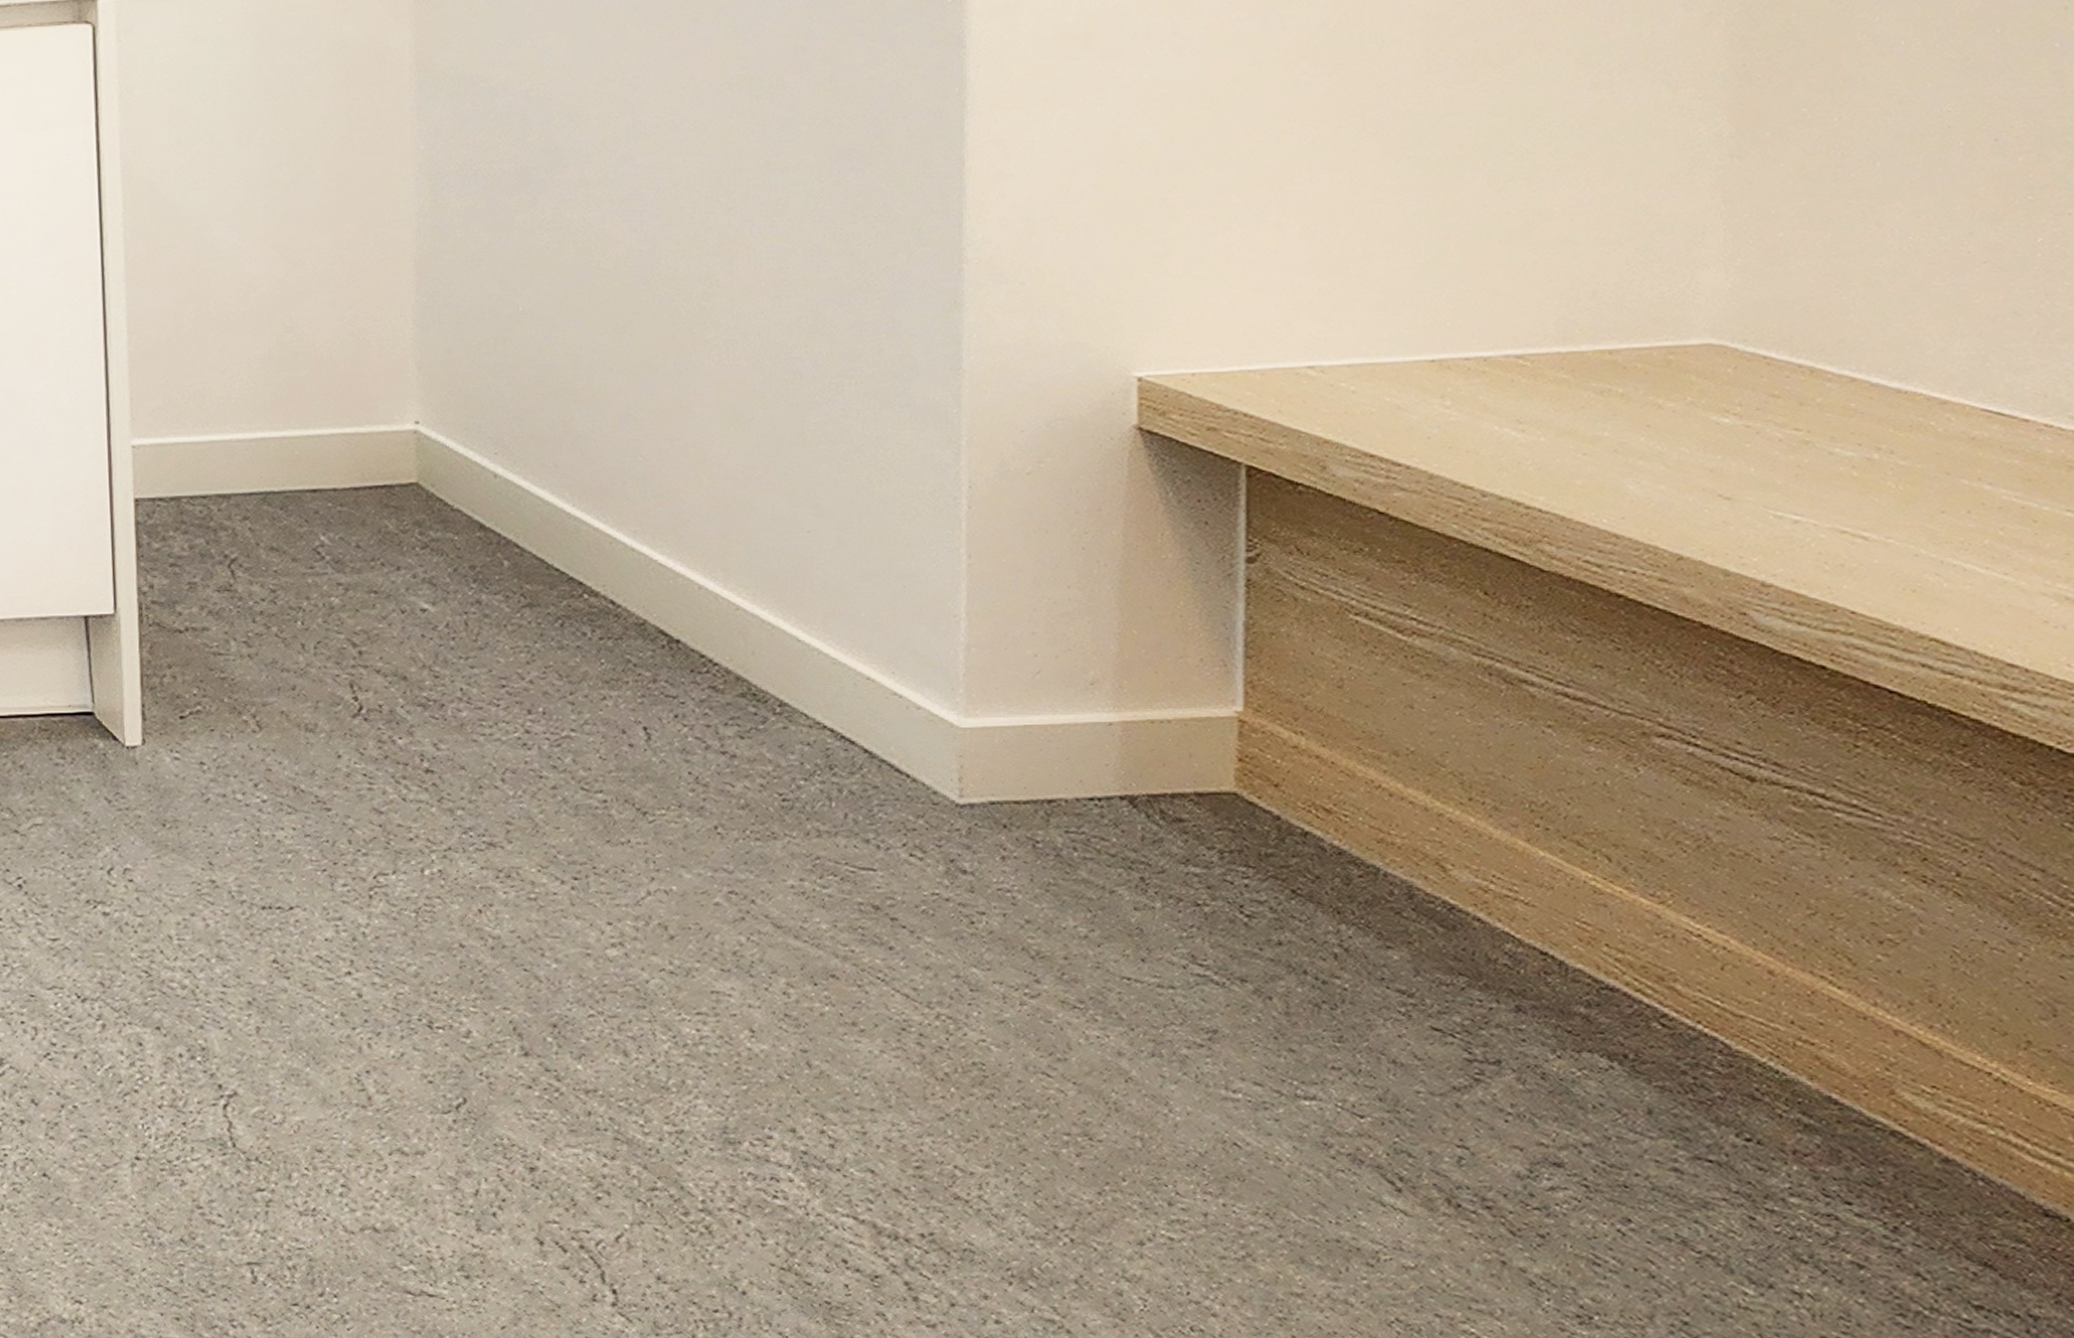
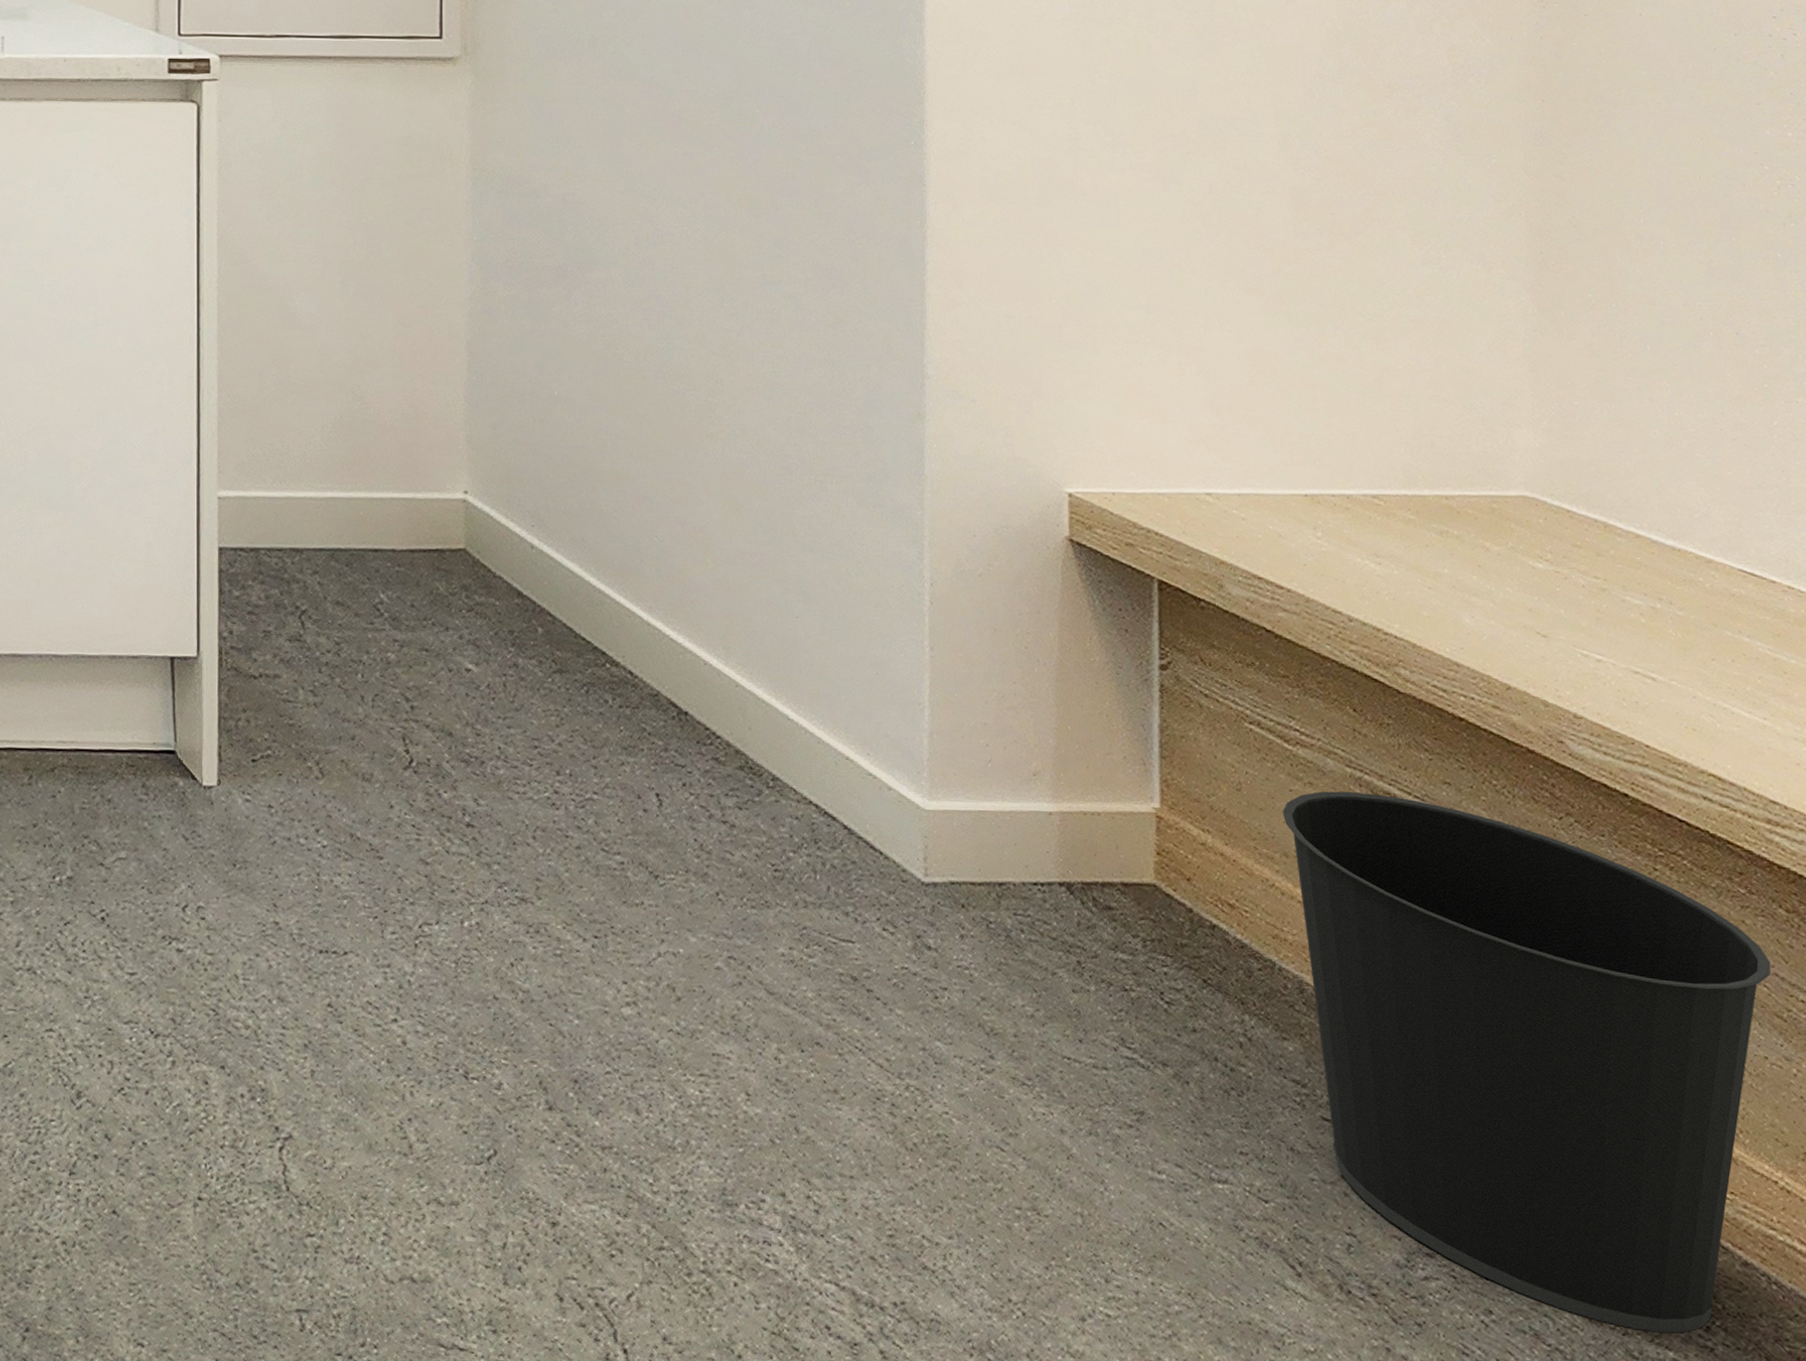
wastebasket: none [1392,681,1998,1236] -> present [1282,791,1771,1333]

